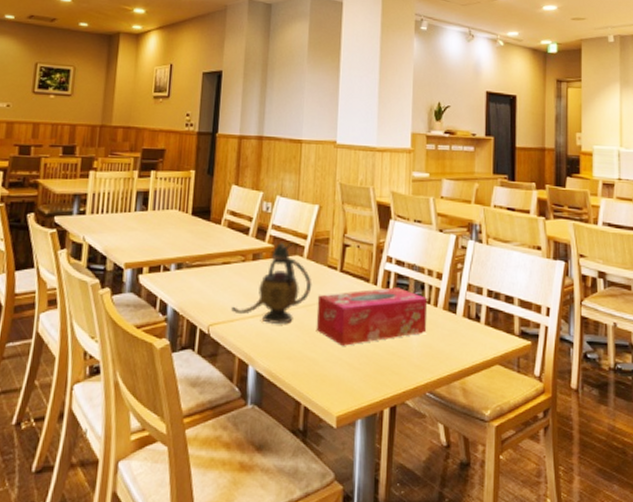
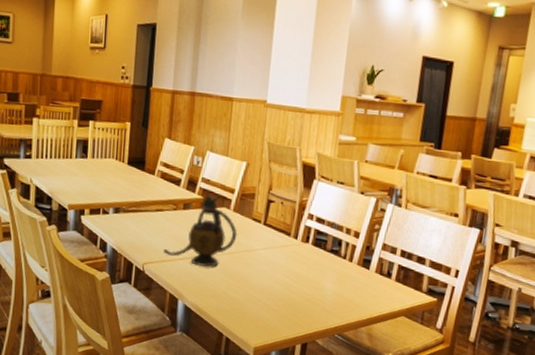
tissue box: present [316,287,428,346] -> none [239,242,344,290]

